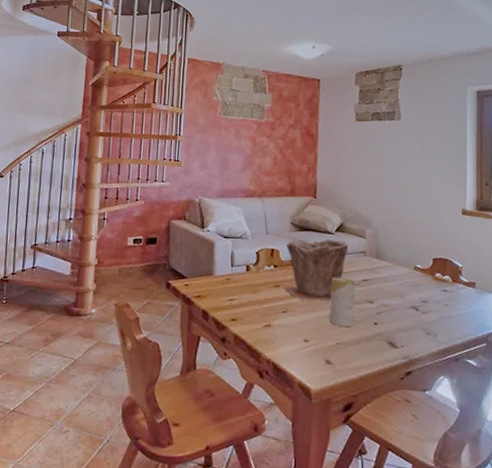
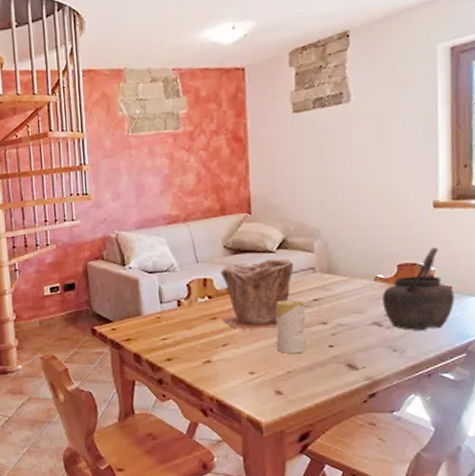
kettle: none [420,247,478,318] -> present [383,247,455,330]

